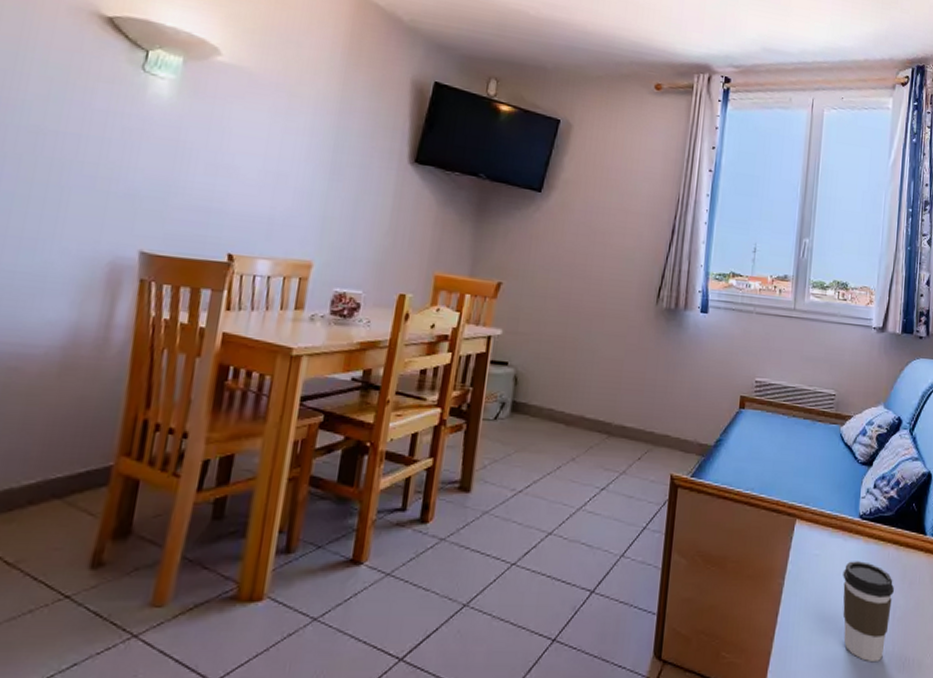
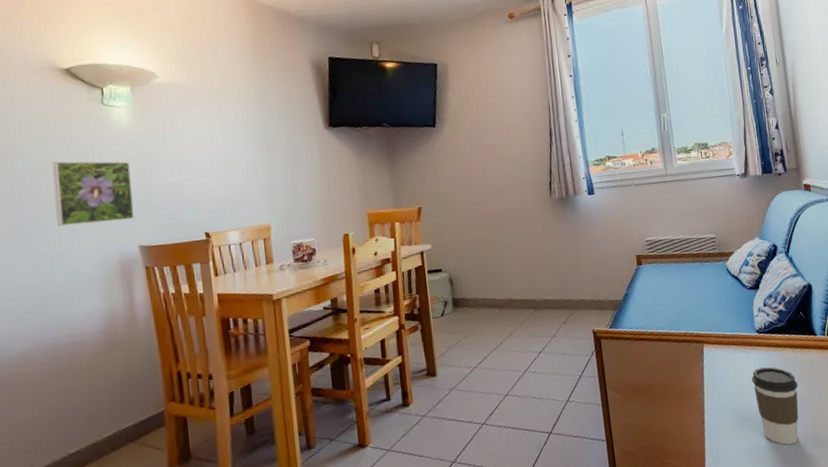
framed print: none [41,124,158,218] -> present [53,161,135,227]

